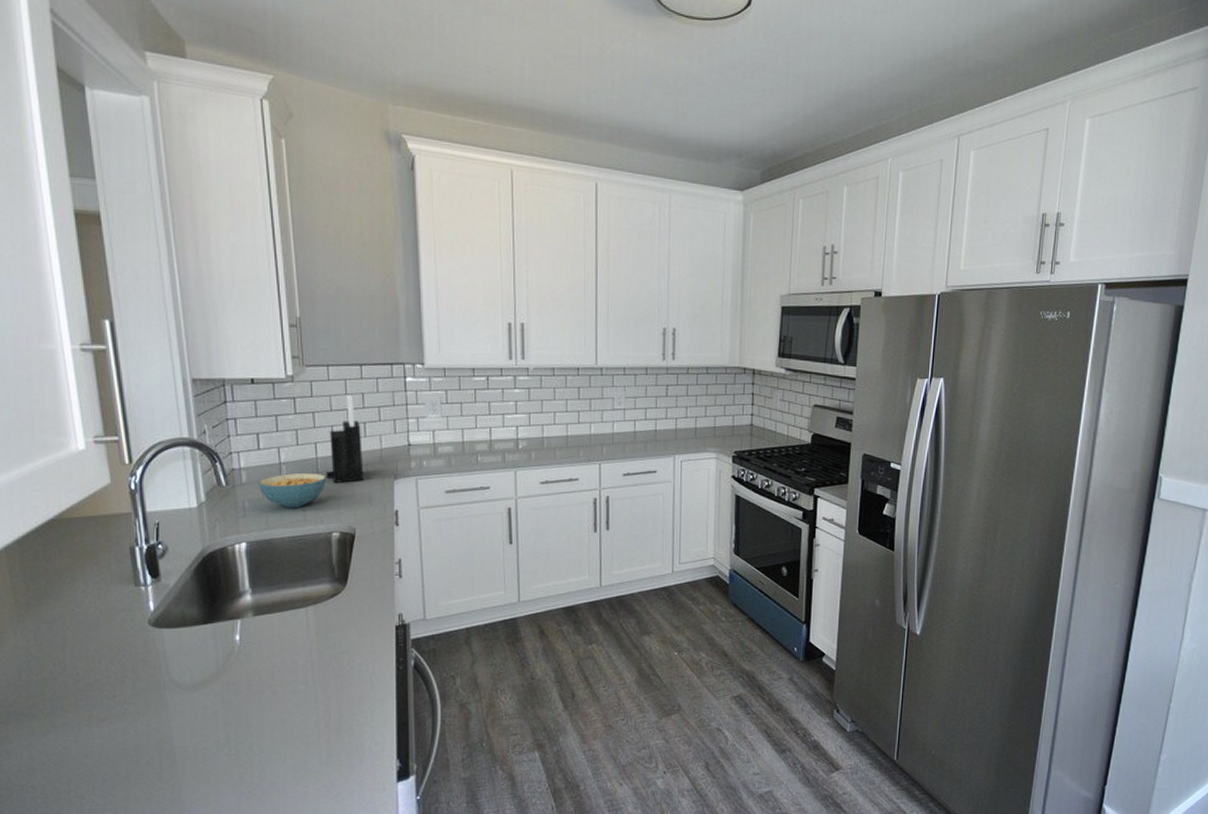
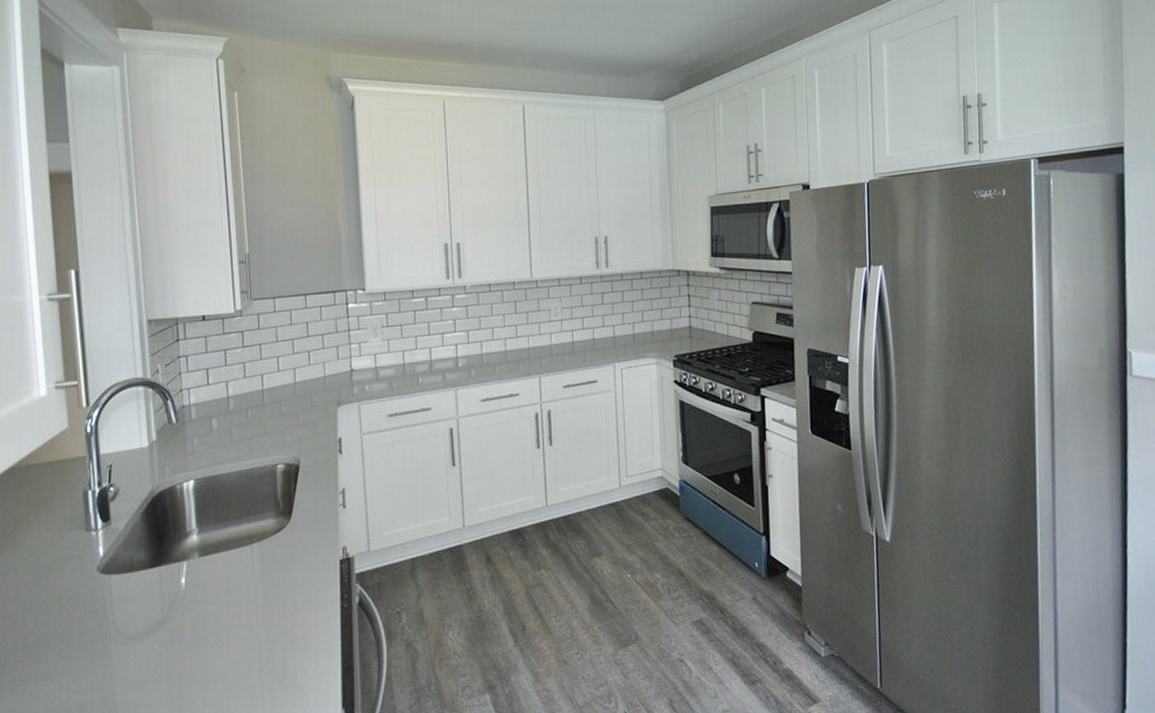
cereal bowl: present [258,472,326,509] -> none [207,404,271,442]
knife block: present [326,395,364,483] -> none [271,325,308,413]

